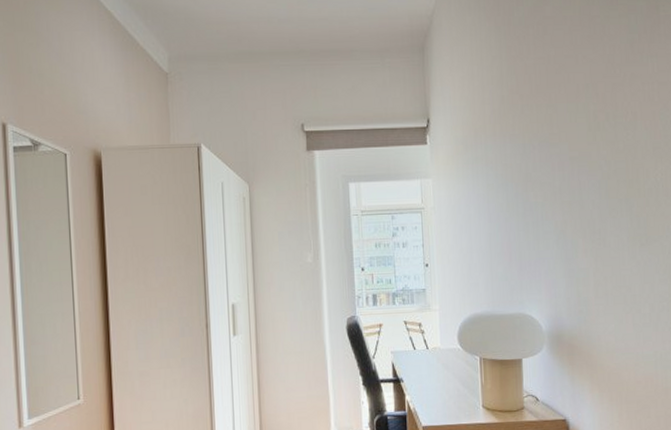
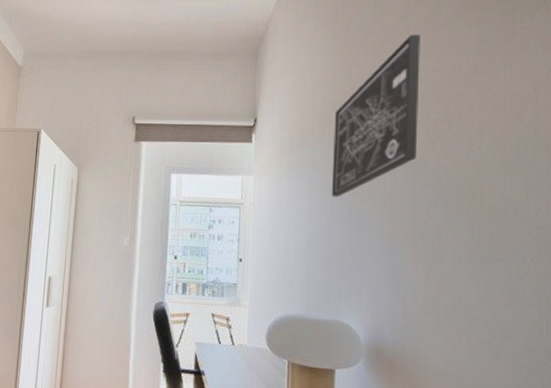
wall art: none [503,25,580,194] -> present [331,34,420,197]

